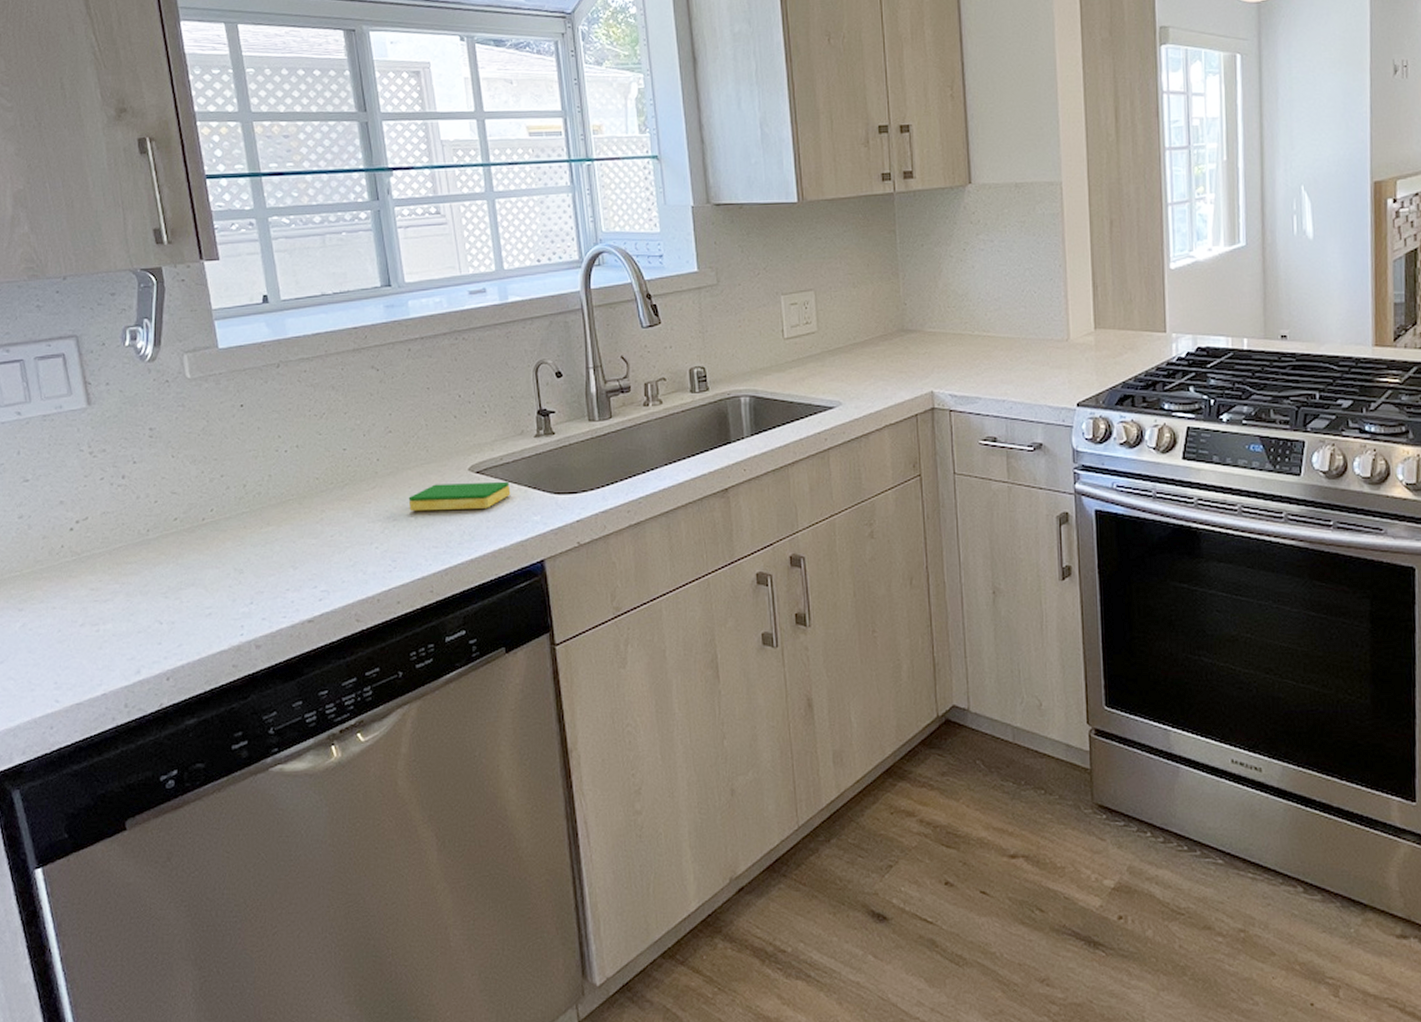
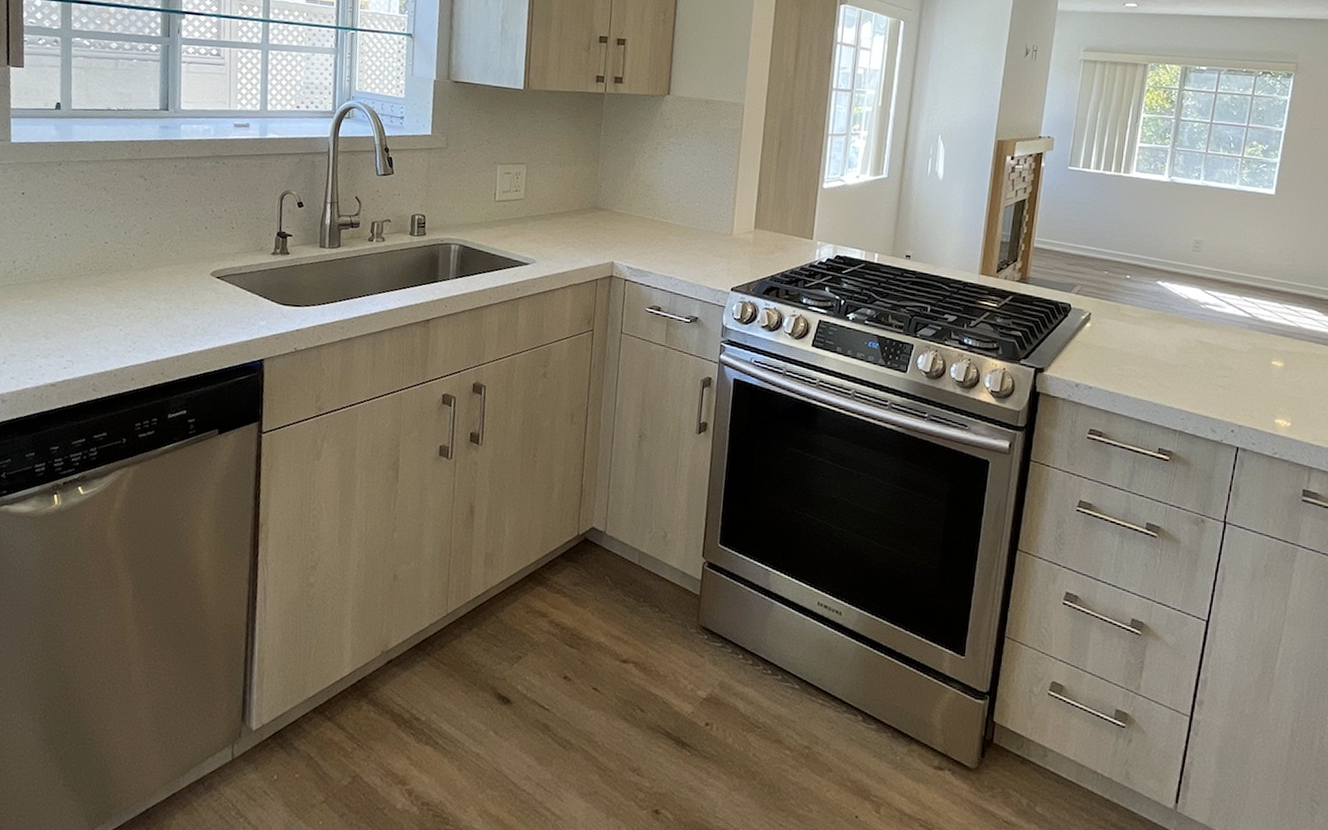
dish sponge: present [408,481,511,512] -> none [154,283,244,309]

